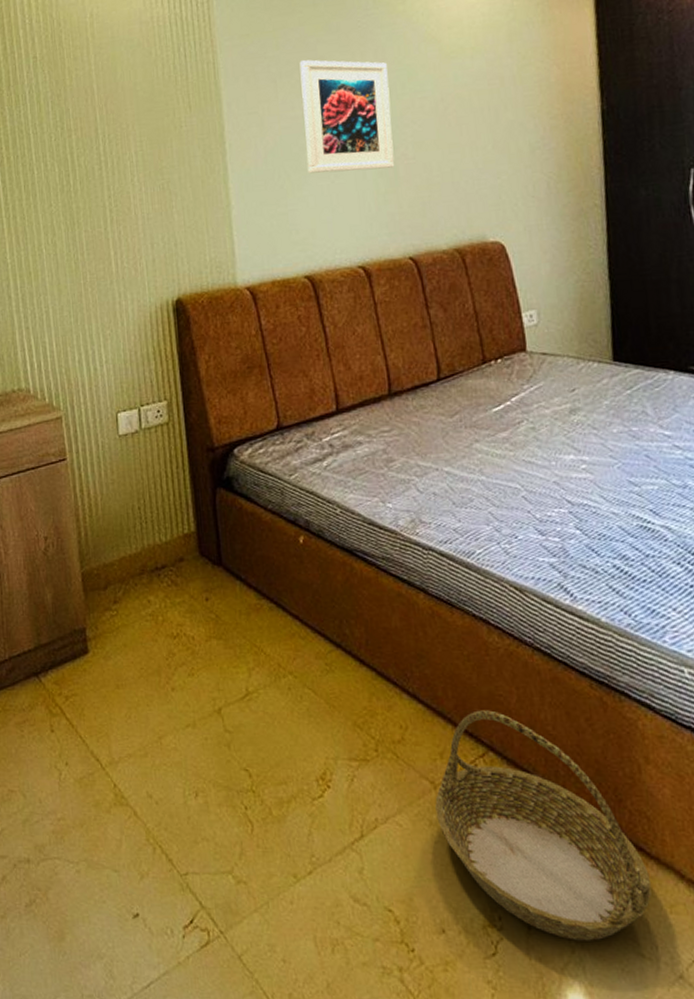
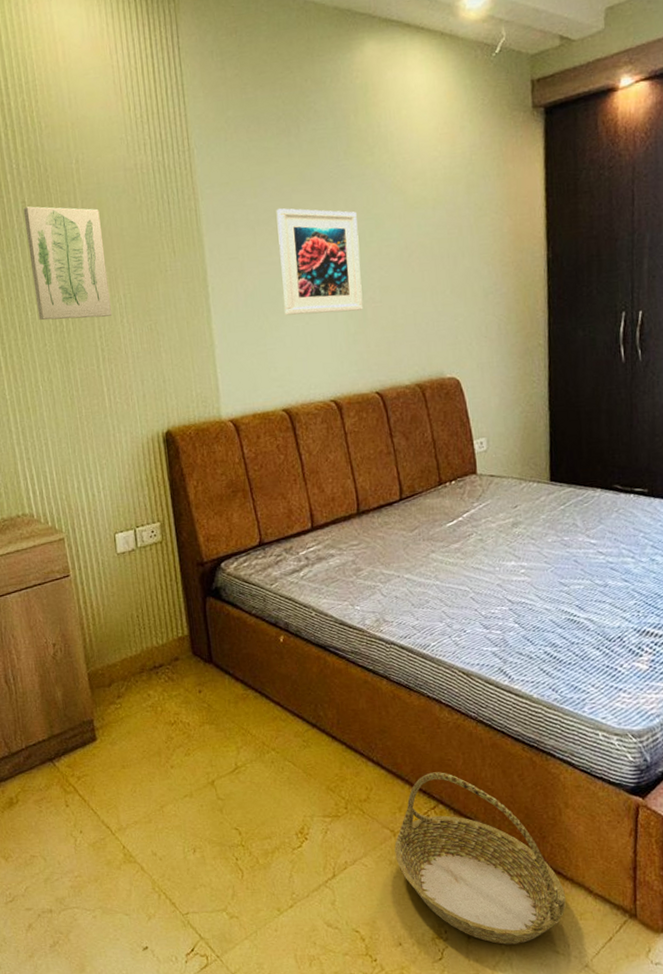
wall art: none [34,61,123,180] -> present [23,206,113,321]

